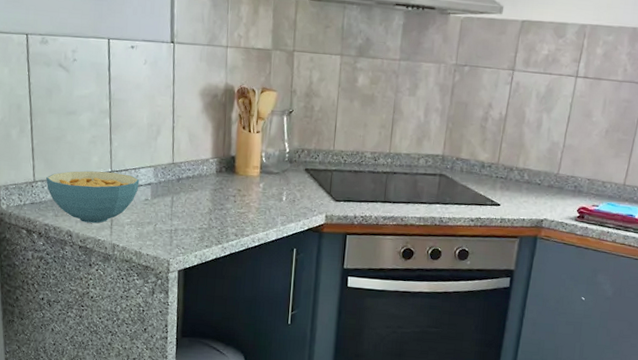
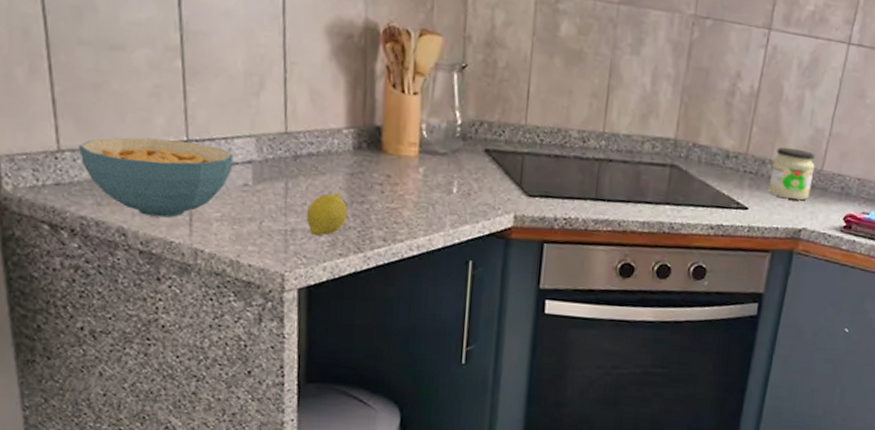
fruit: none [184,203,212,234] -> present [306,192,347,236]
jar: none [515,157,553,198] -> present [768,147,815,200]

